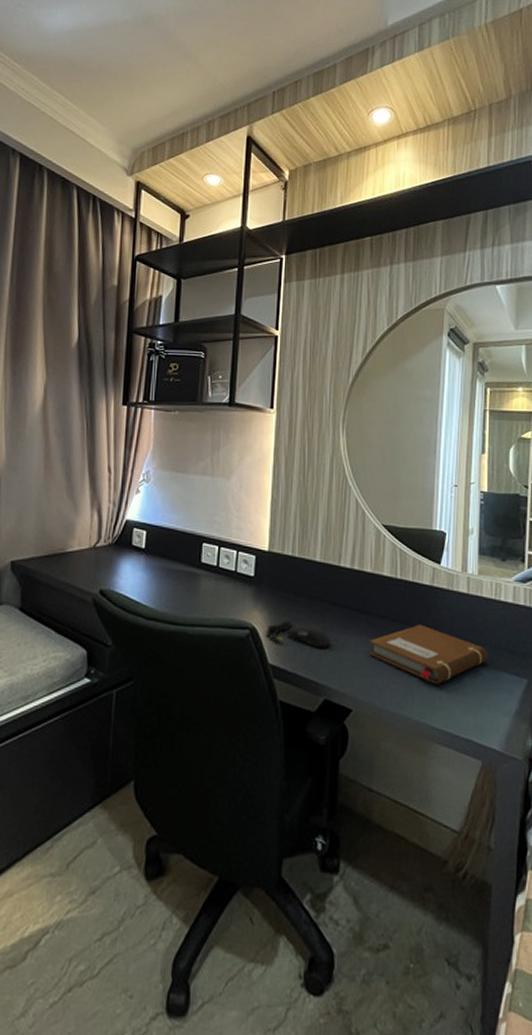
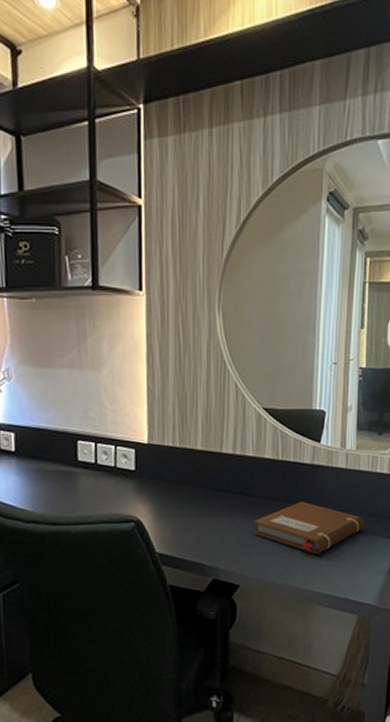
computer mouse: present [266,621,331,648] -> none [151,510,217,533]

